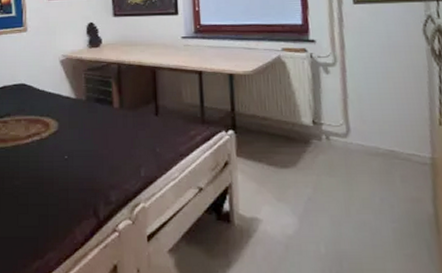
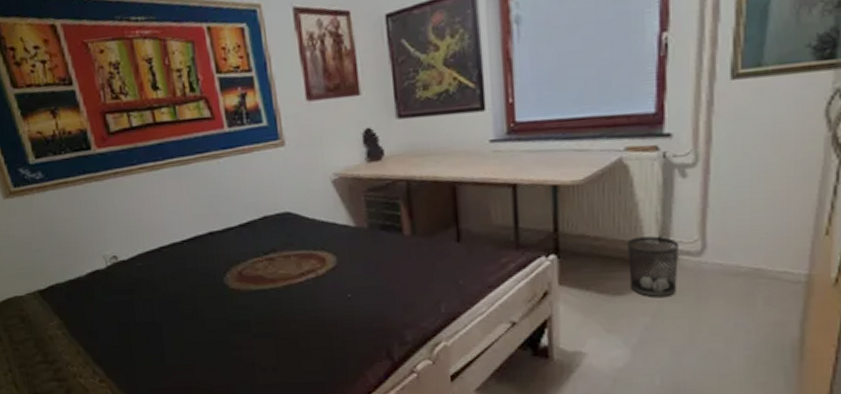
waste bin: none [288,119,331,172] -> present [626,236,680,298]

